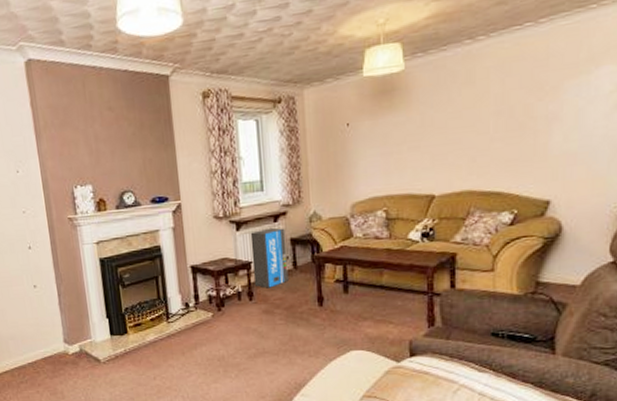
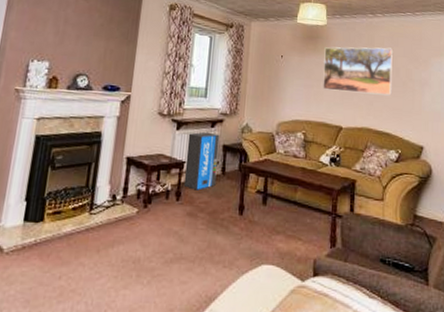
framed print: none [404,80,503,155] -> present [323,47,393,95]

